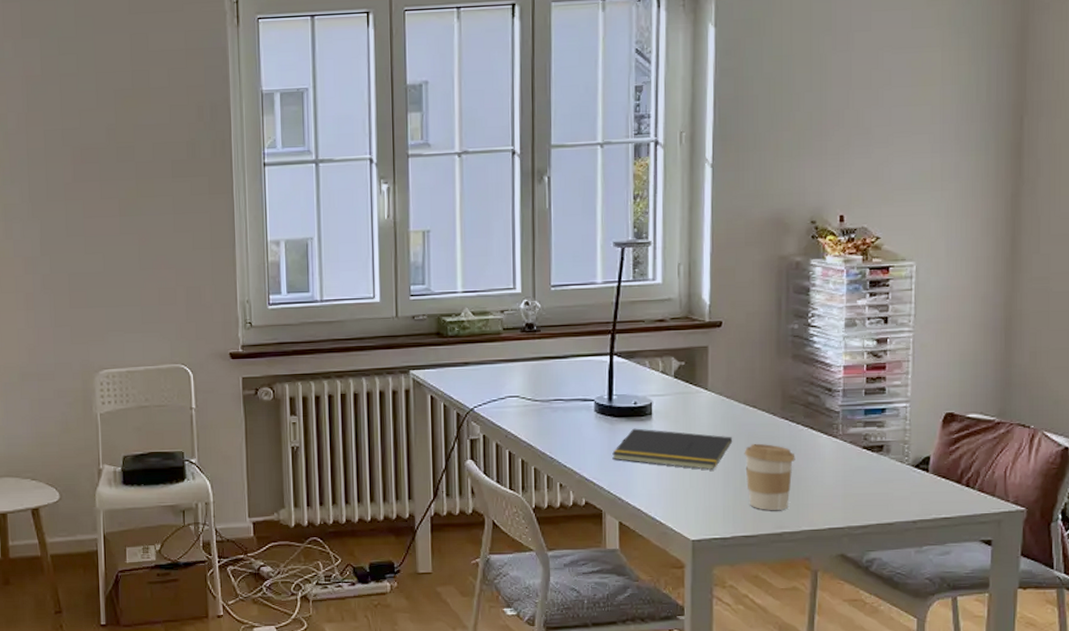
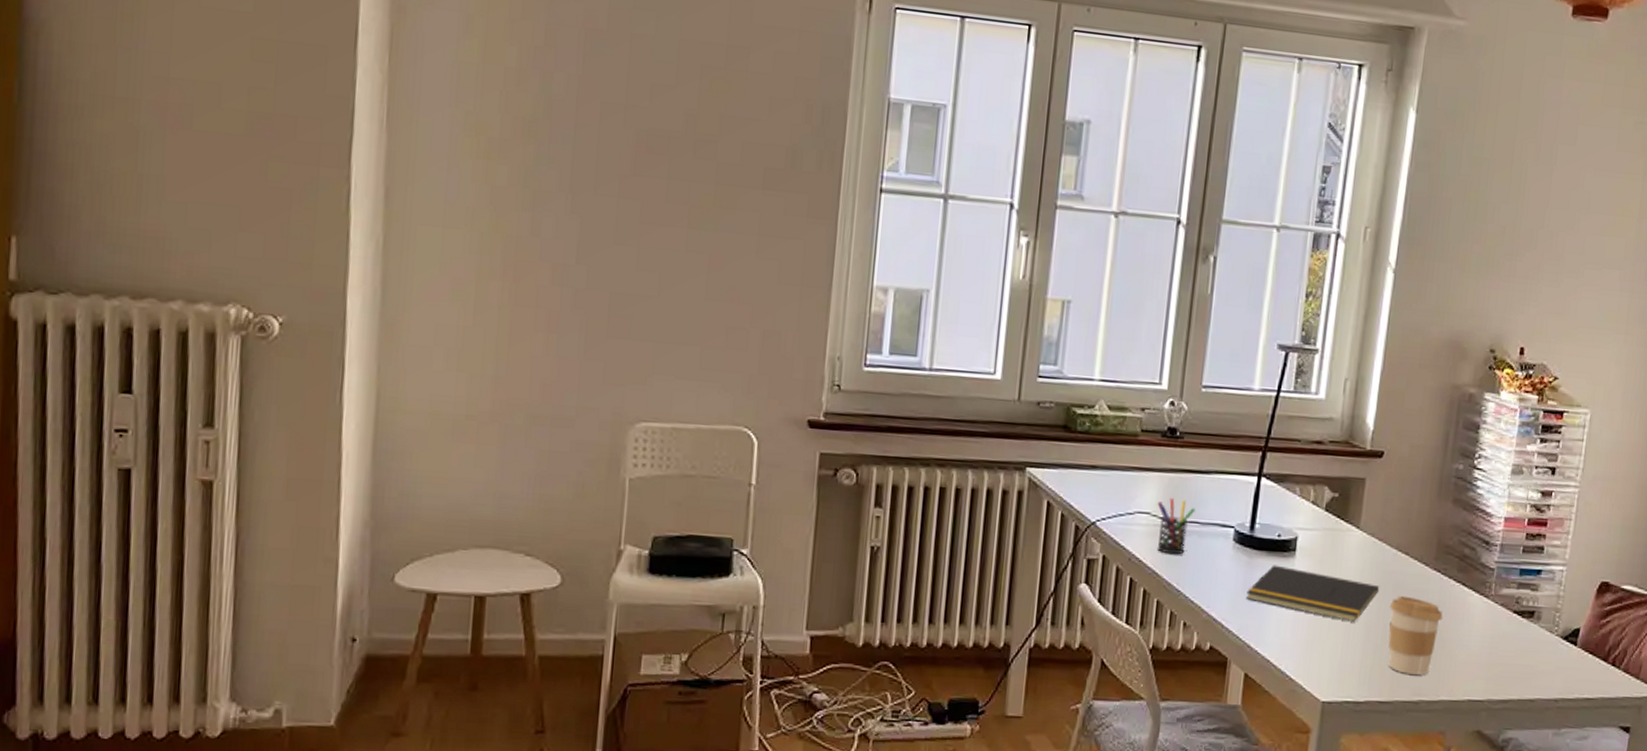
pen holder: none [524,381,558,429] -> present [1157,497,1196,555]

